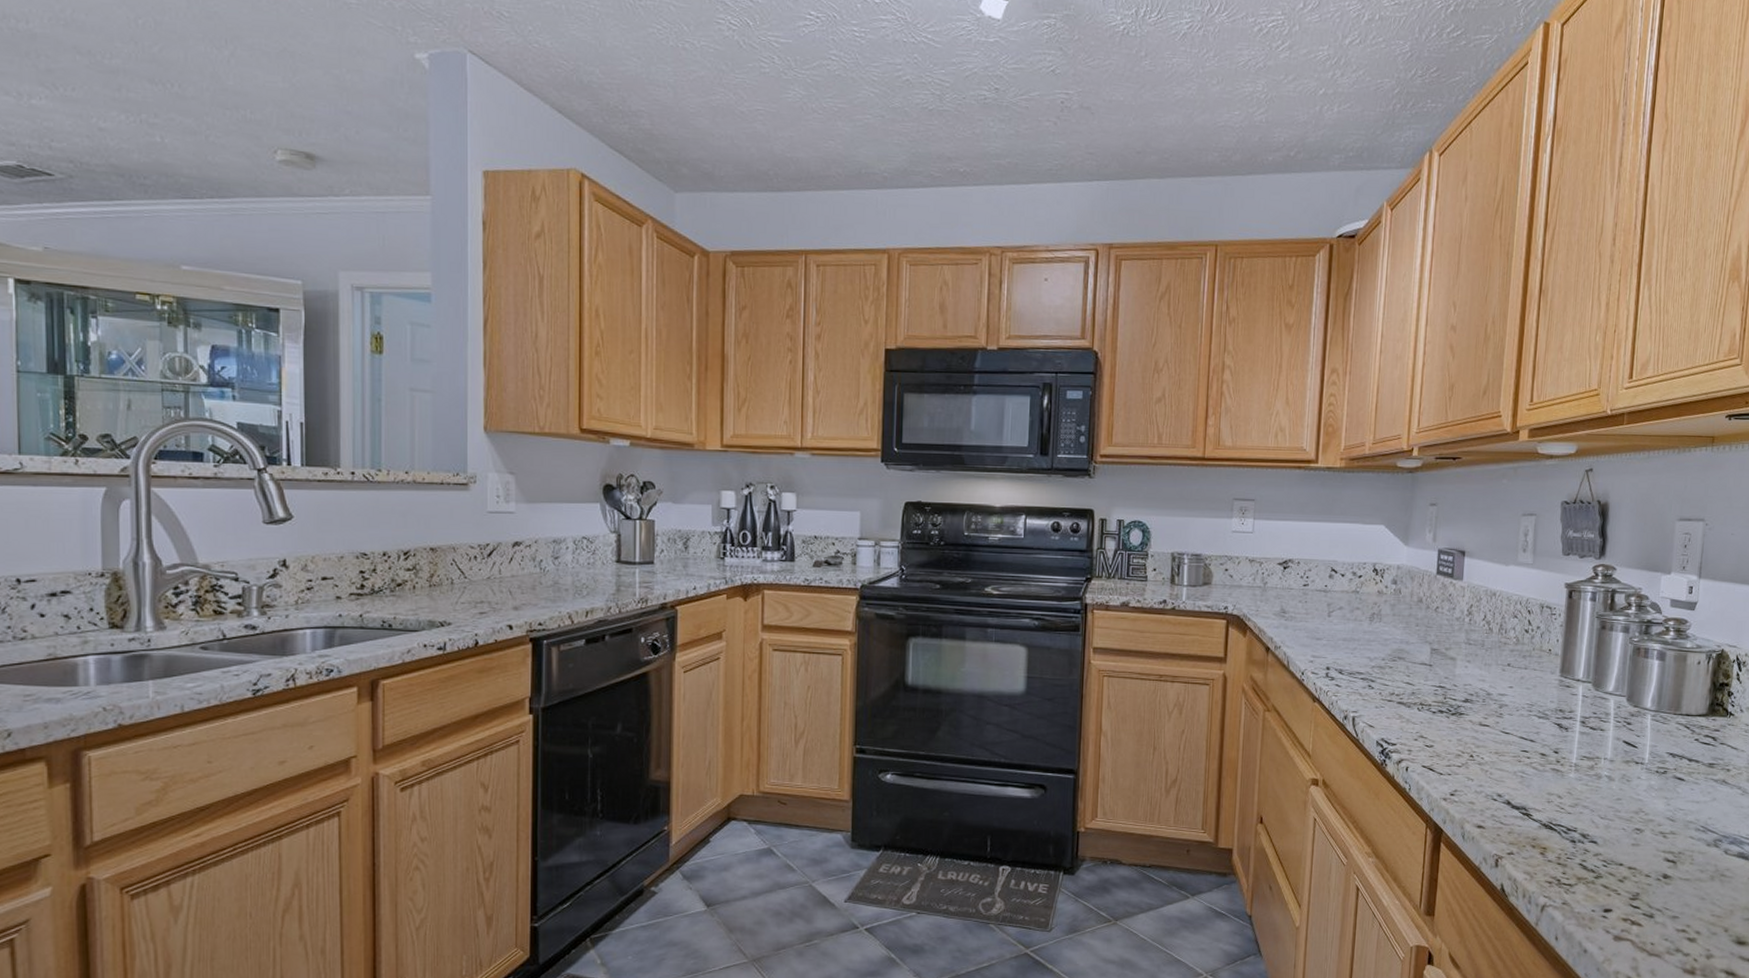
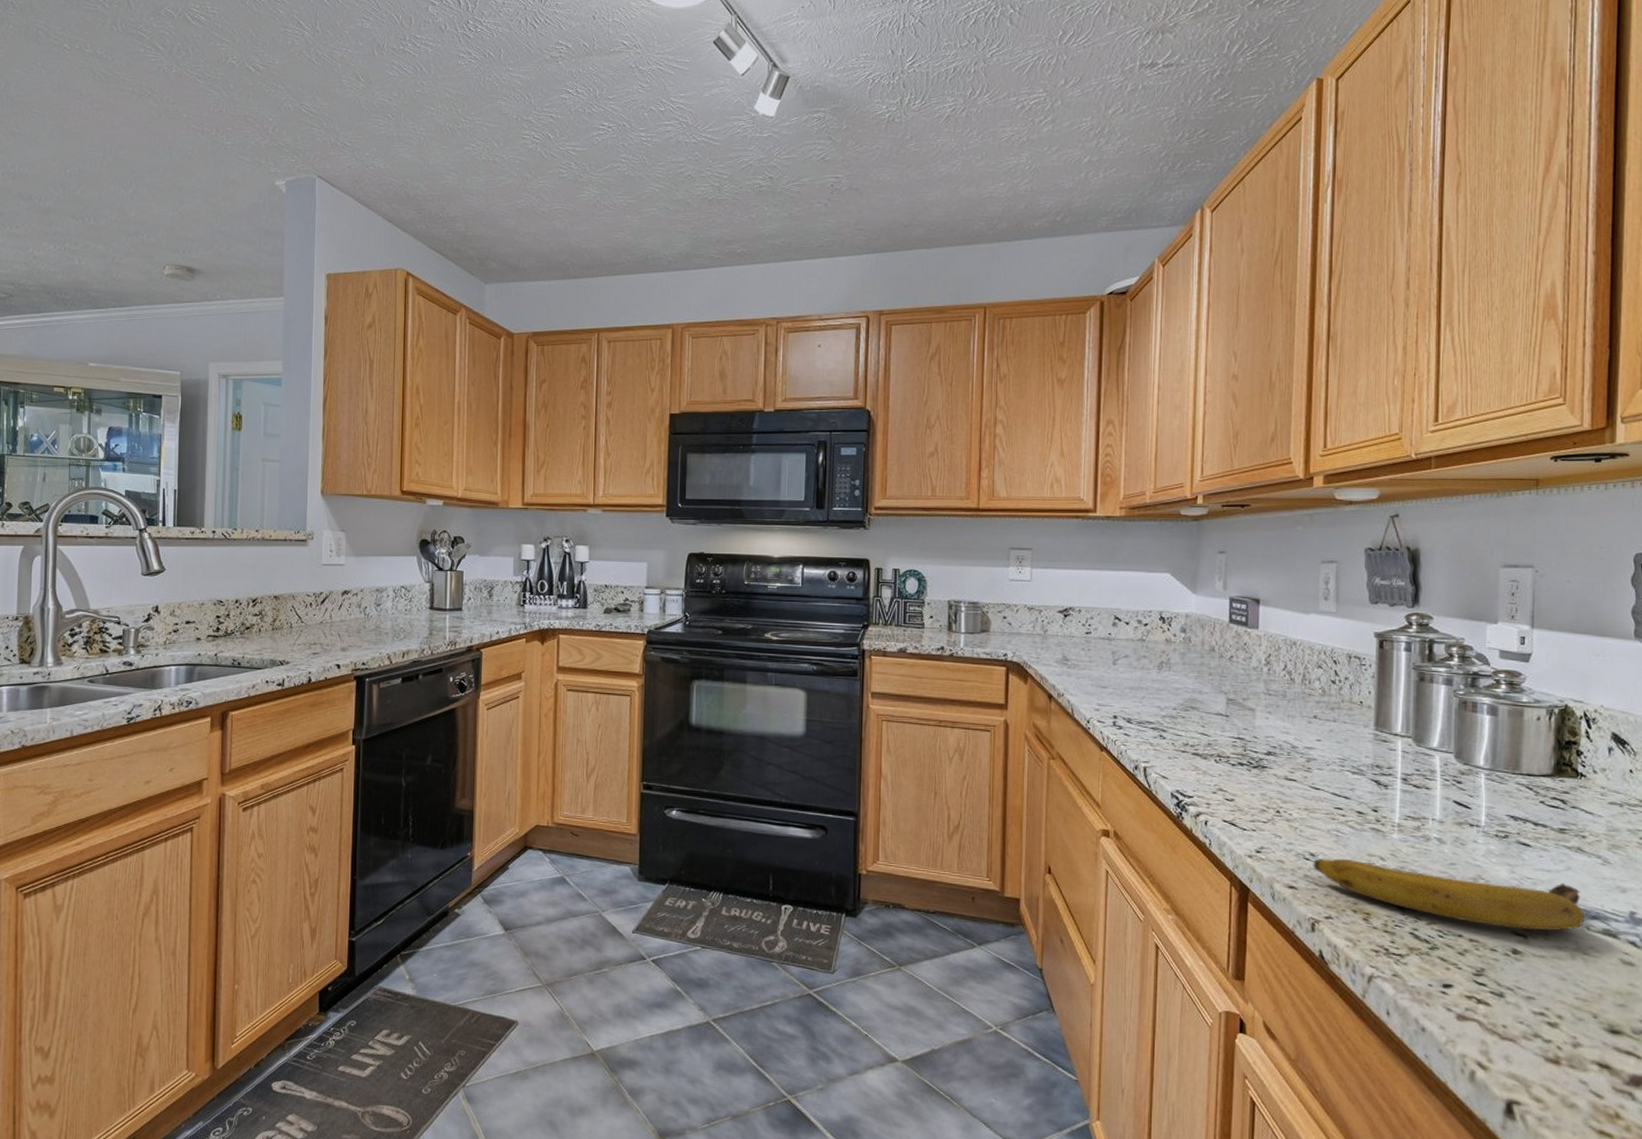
fruit: none [1499,798,1724,856] -> present [1313,858,1585,931]

